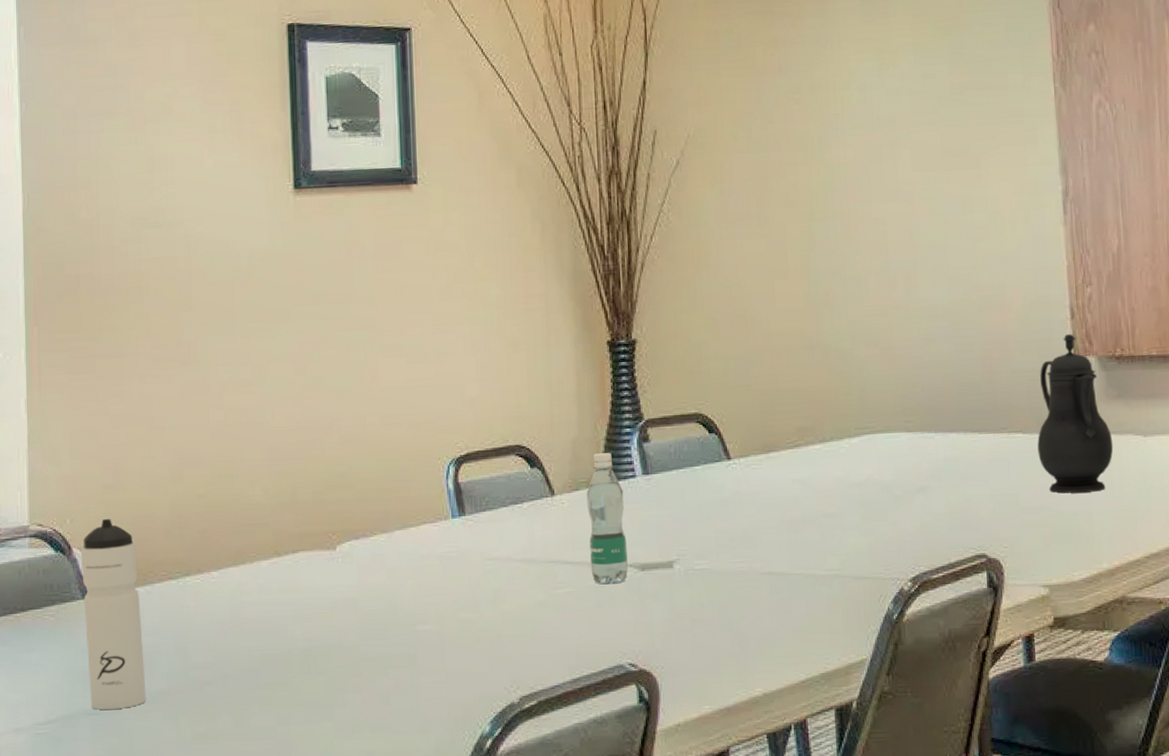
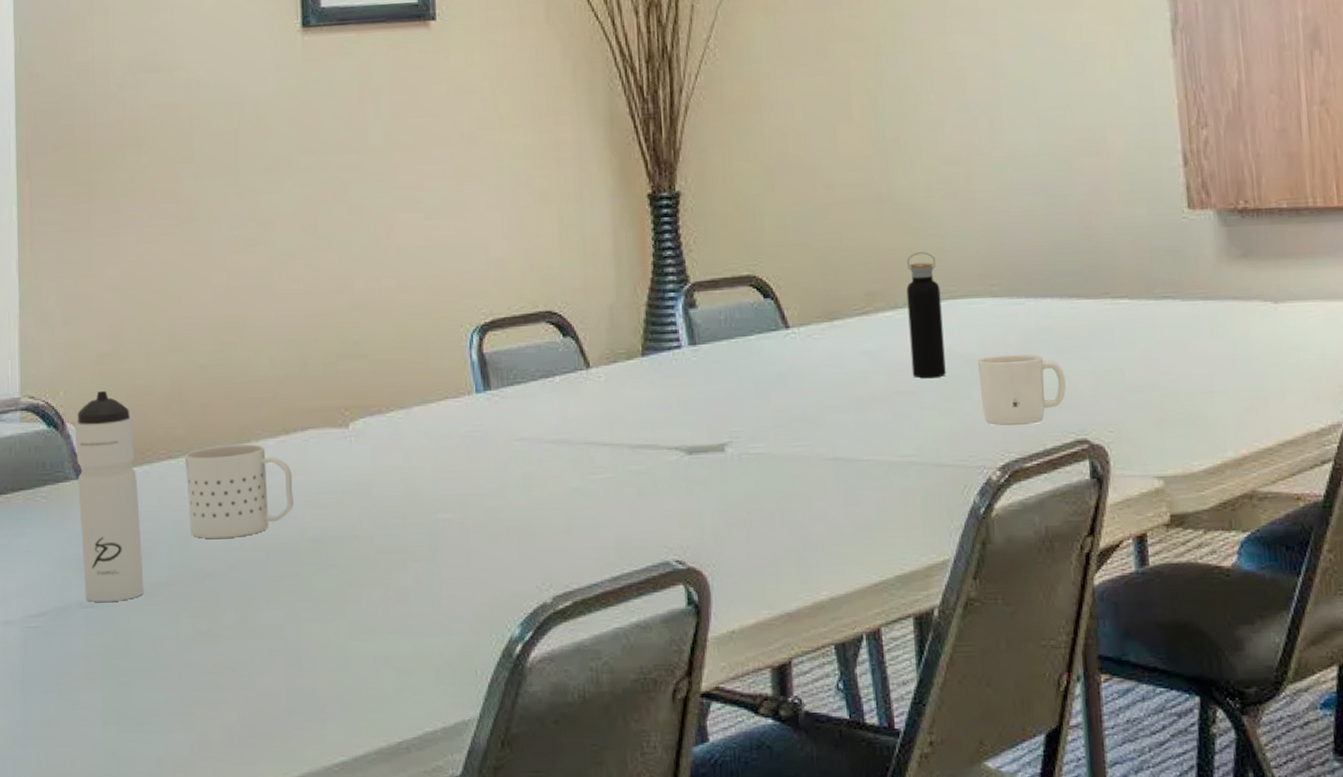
mug: none [185,565,285,651] -> present [185,443,294,539]
bottle: present [587,452,628,585] -> none [626,319,674,470]
water bottle: none [833,393,866,502] -> present [906,252,946,378]
mug: none [893,481,968,544] -> present [978,354,1066,426]
coffeepot: present [1037,334,1114,493] -> none [1146,184,1238,369]

